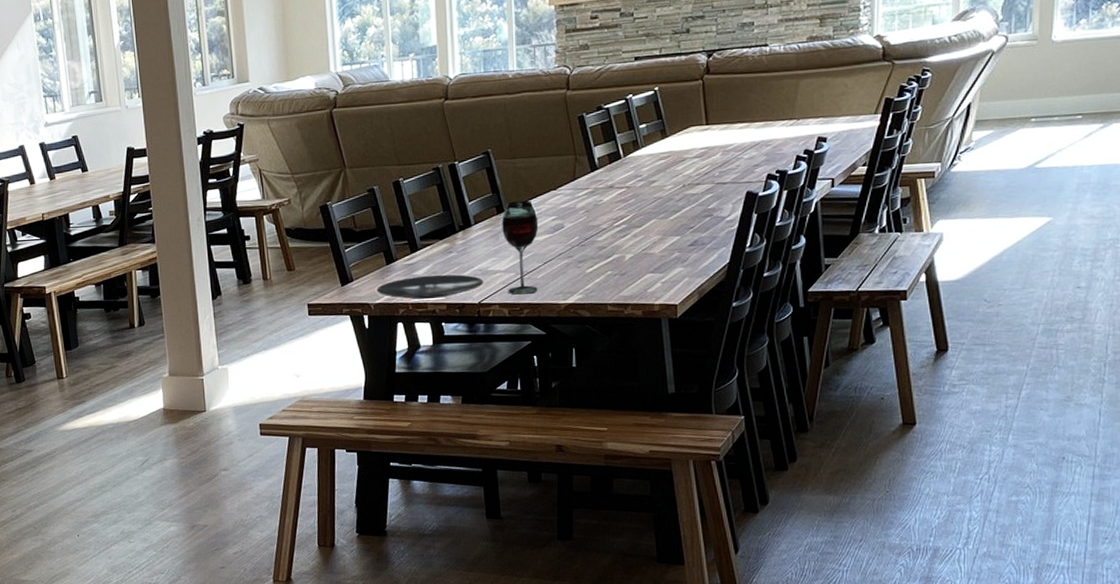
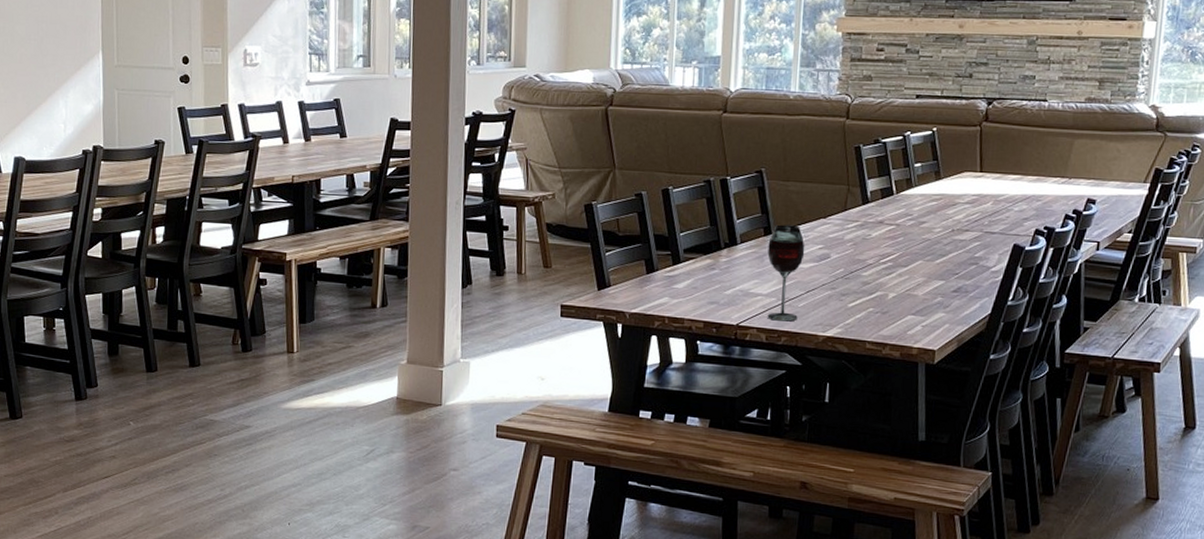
plate: present [376,274,484,300] -> none [633,289,744,316]

